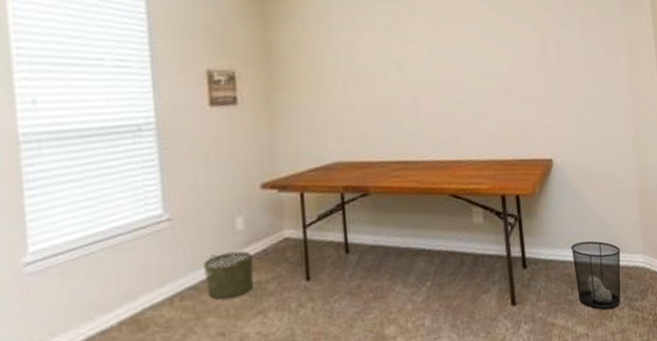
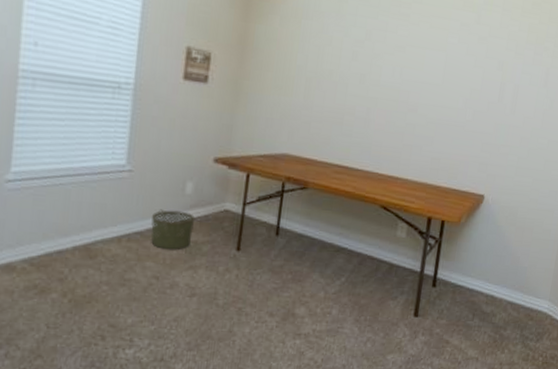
waste bin: present [570,241,621,310] -> none [477,276,528,342]

